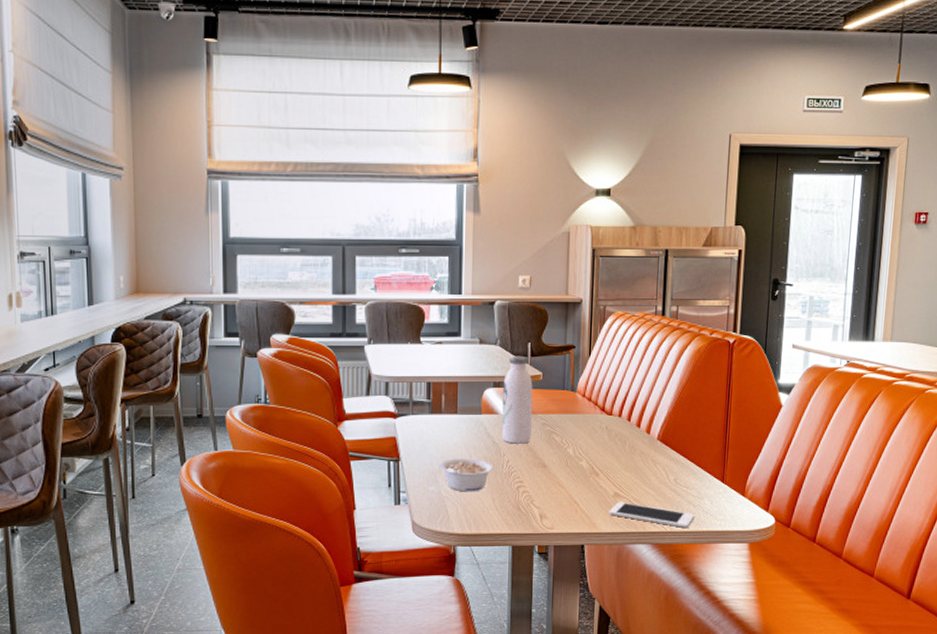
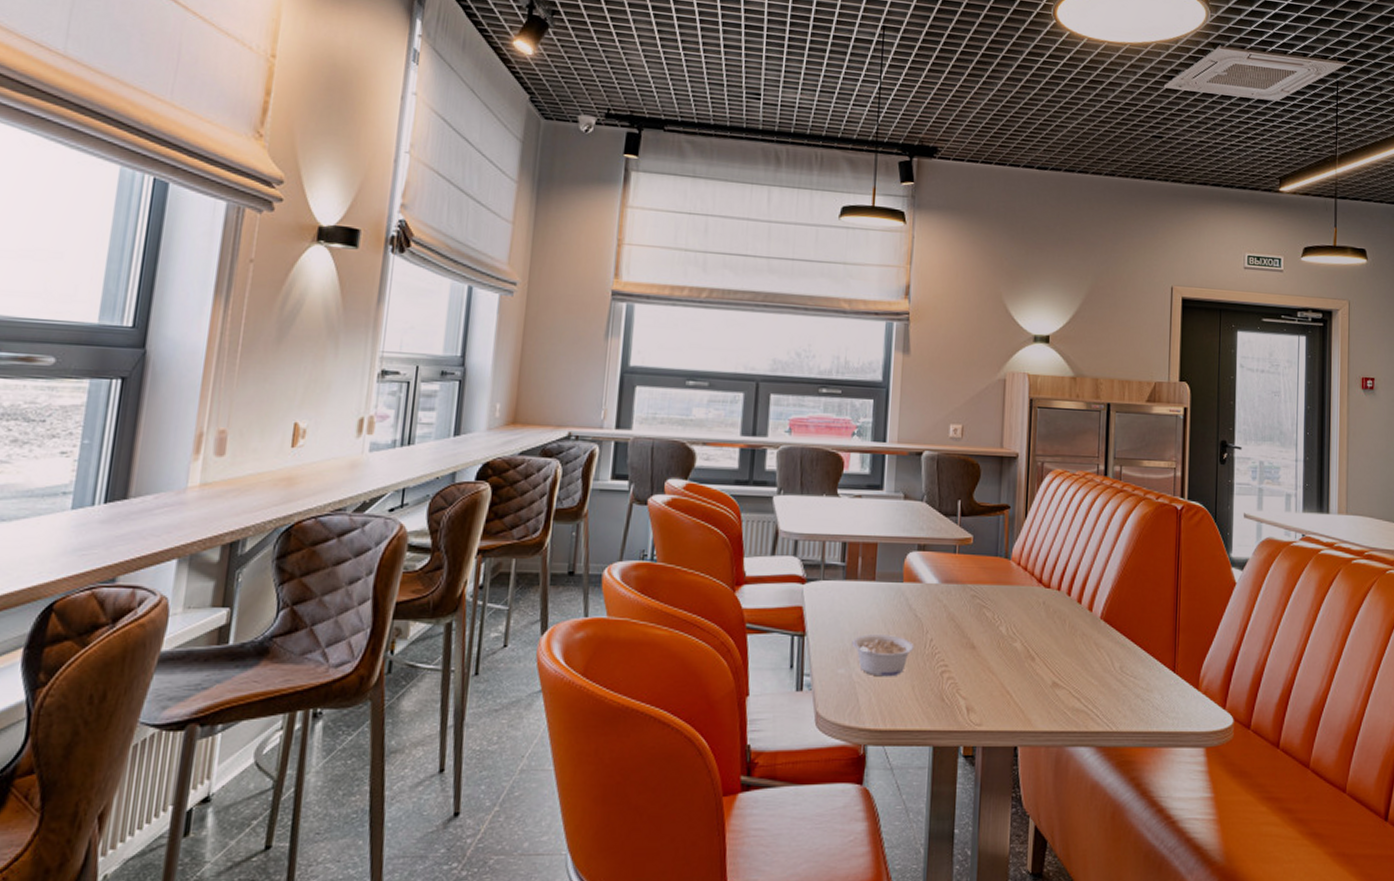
water bottle: present [502,355,533,444] -> none [925,514,962,619]
cell phone: present [609,502,695,529] -> none [1046,693,1144,728]

